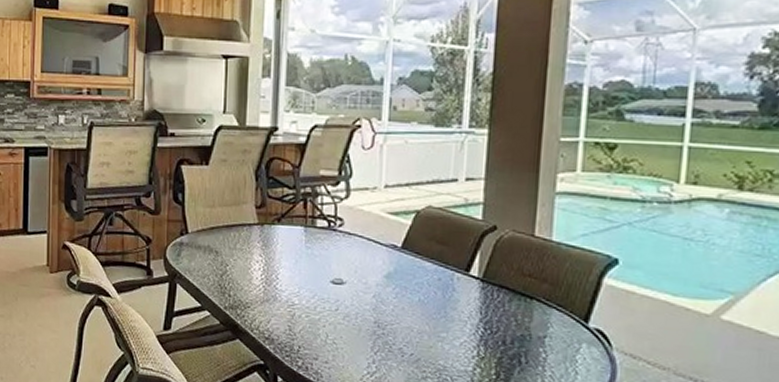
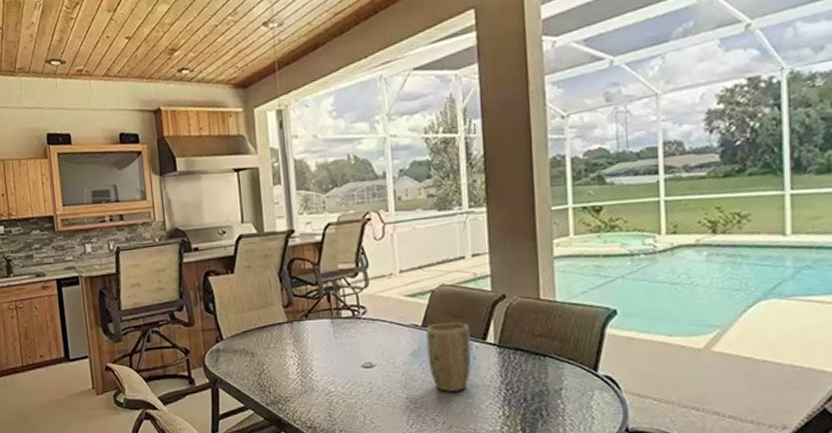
plant pot: none [403,247,453,323] -> present [425,322,472,392]

